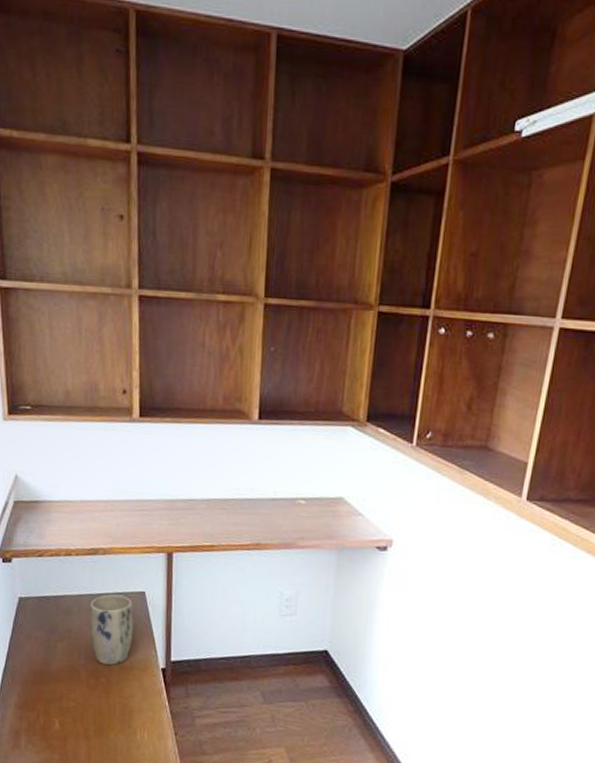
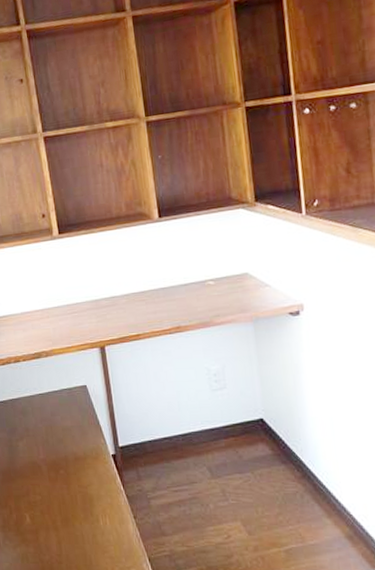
plant pot: present [89,594,134,665] -> none [41,391,82,457]

